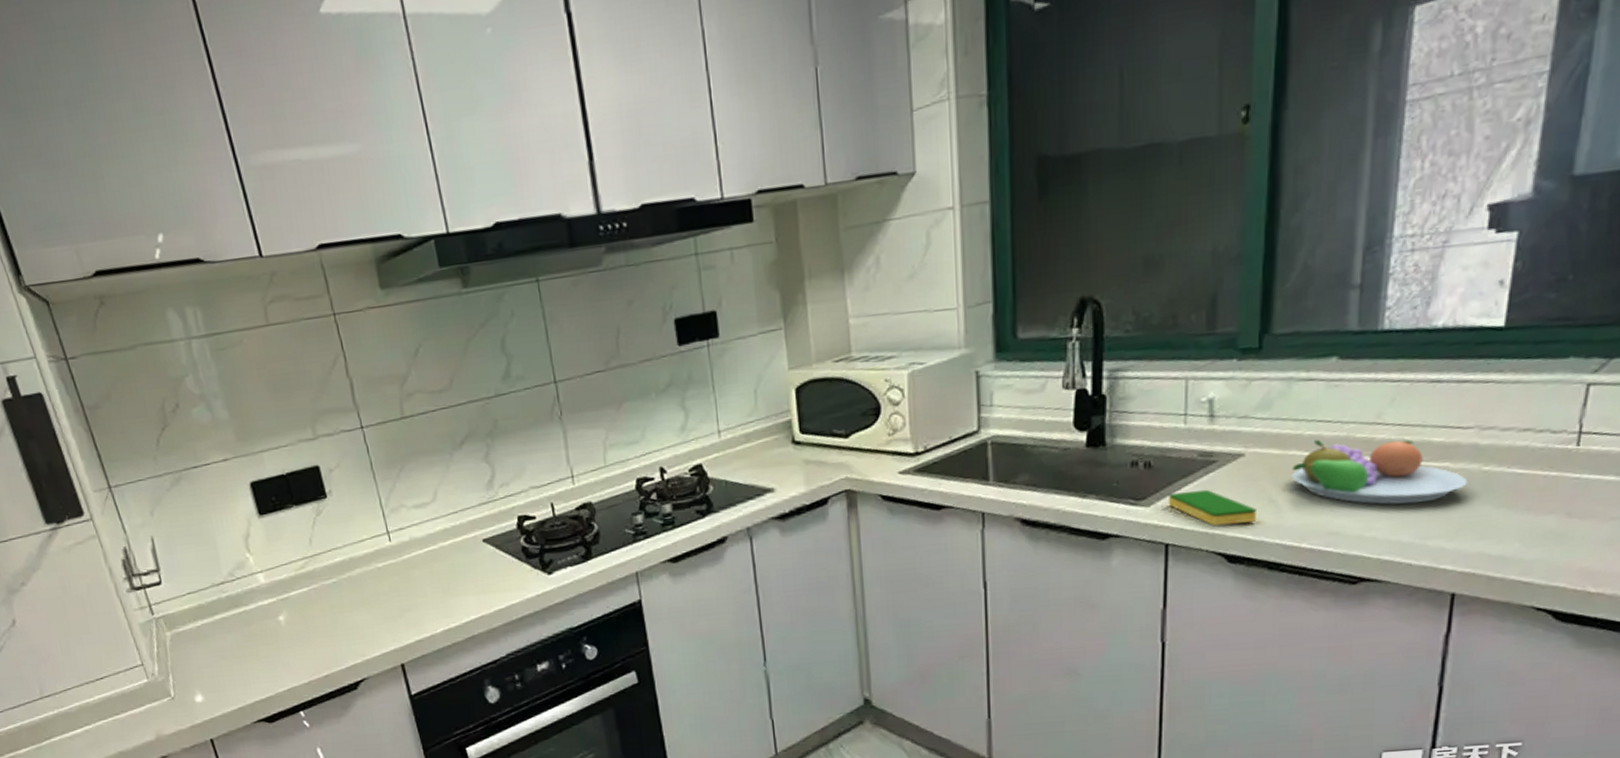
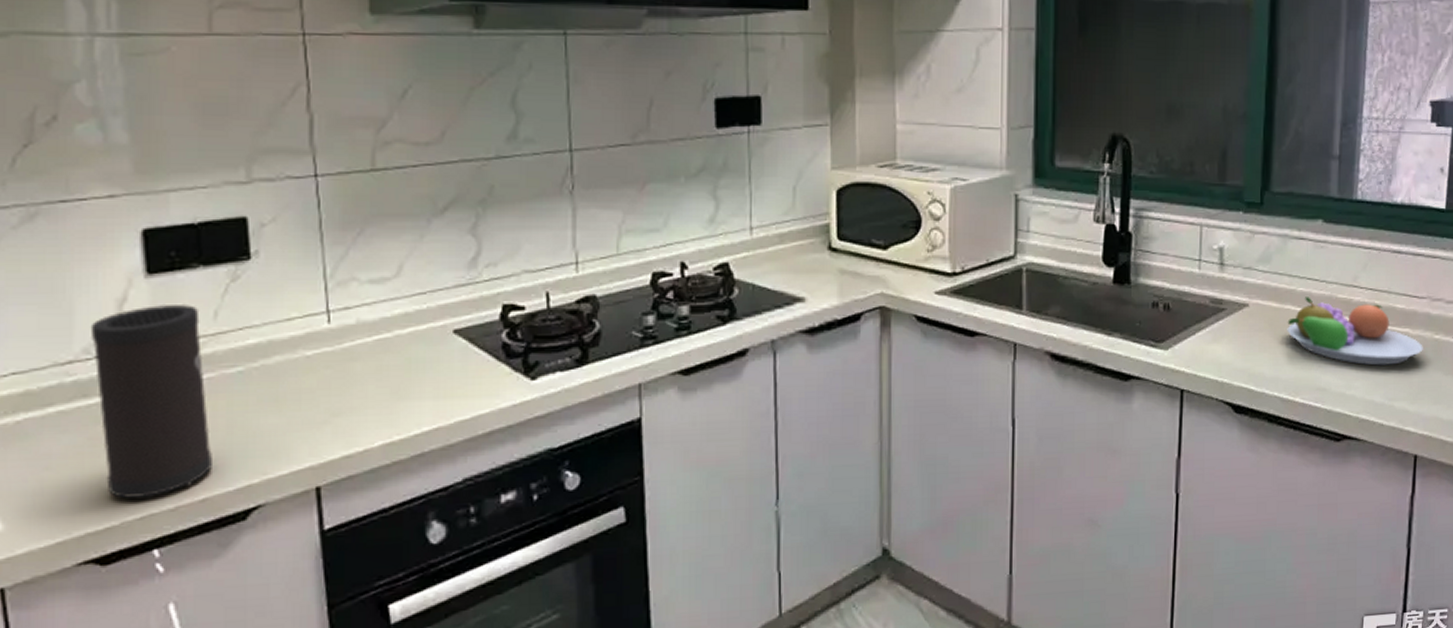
speaker: none [230,535,328,677] -> present [90,303,212,498]
dish sponge: present [1168,489,1258,526] -> none [1183,336,1259,374]

